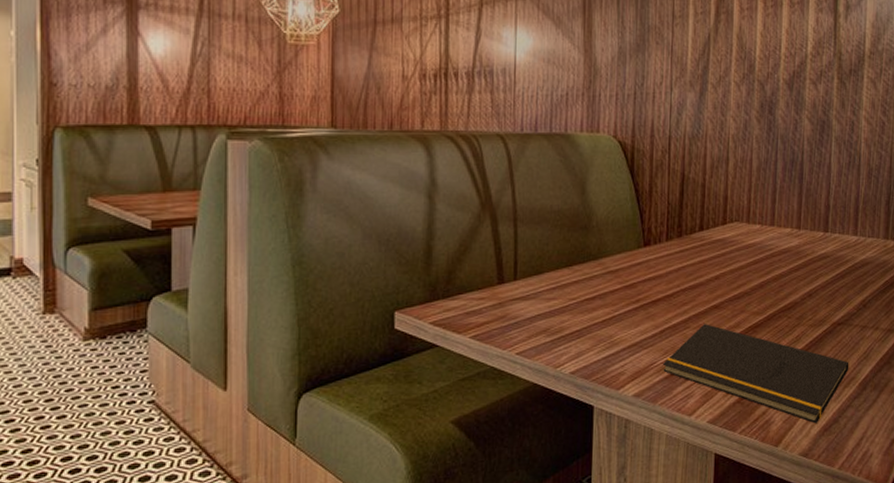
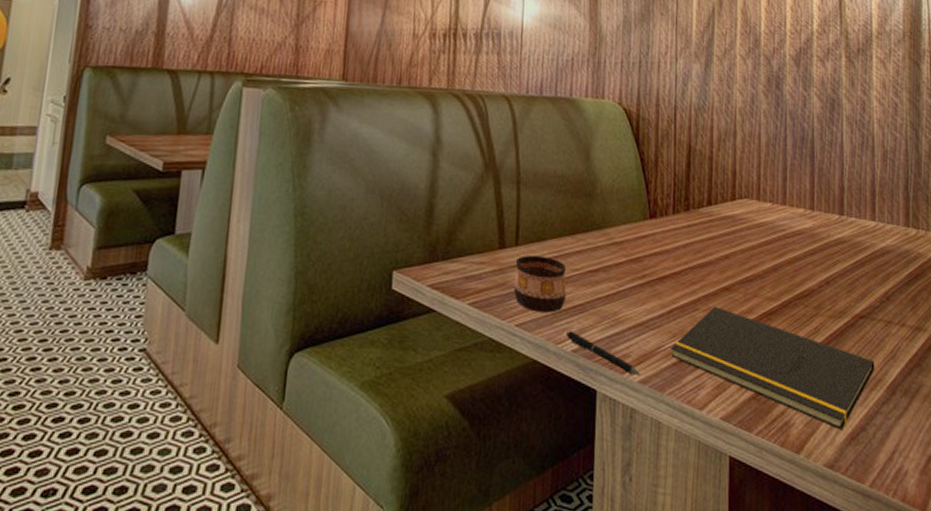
cup: none [513,288,564,341] -> present [513,255,566,313]
pen: none [565,355,635,390] -> present [566,331,641,375]

